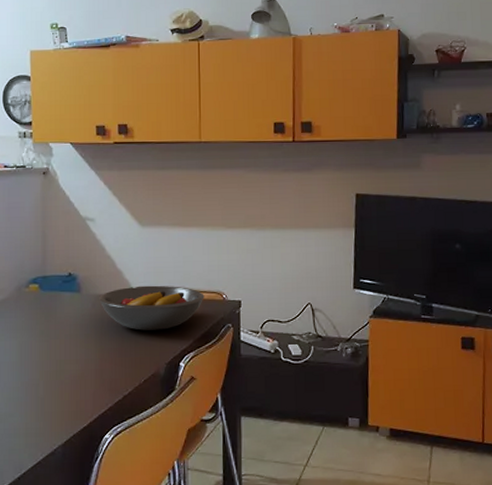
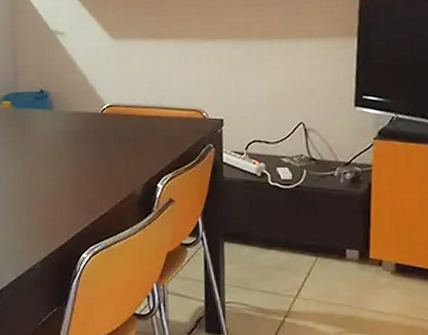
fruit bowl: present [99,285,204,331] -> none [72,102,183,150]

